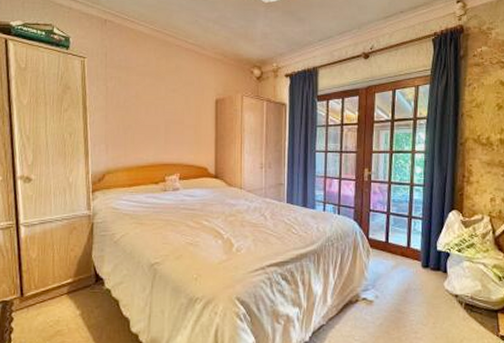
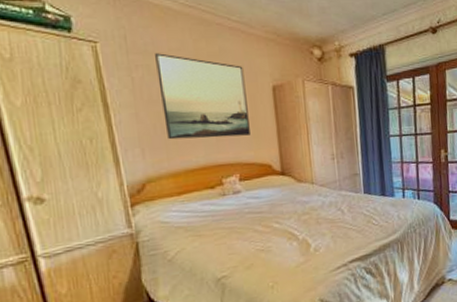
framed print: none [126,68,193,141] -> present [155,53,250,140]

